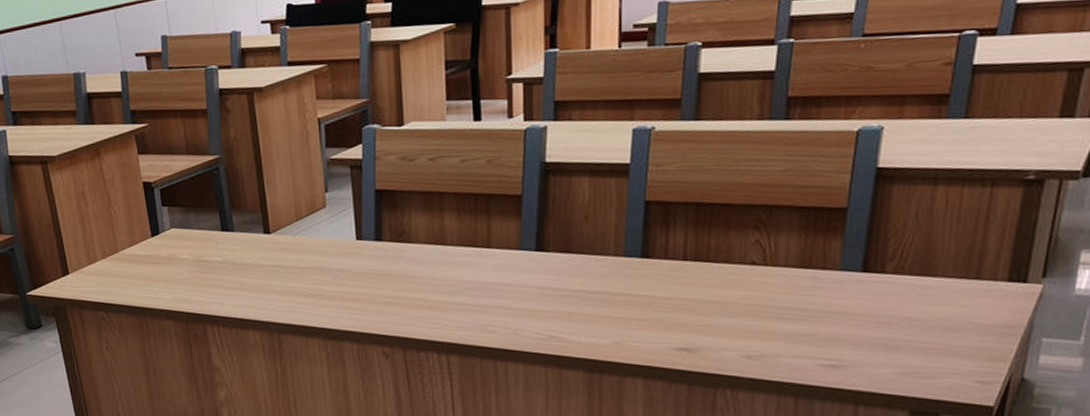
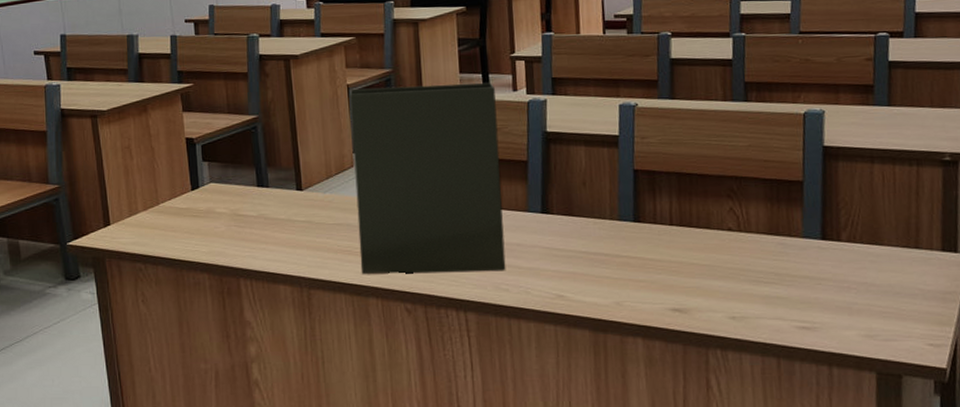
binder: none [321,109,494,318] -> present [350,82,506,274]

